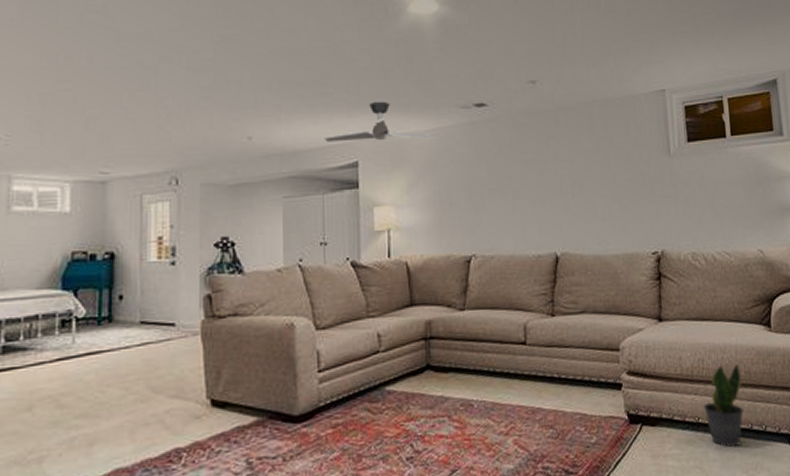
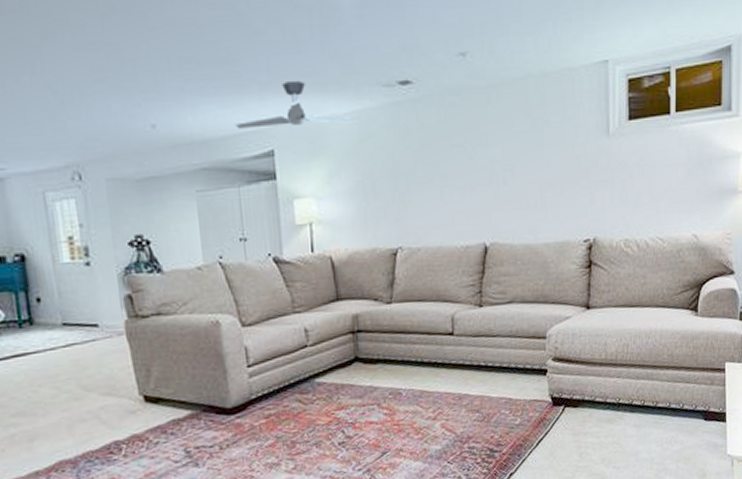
potted plant: present [704,363,744,448] -> none [625,347,663,425]

